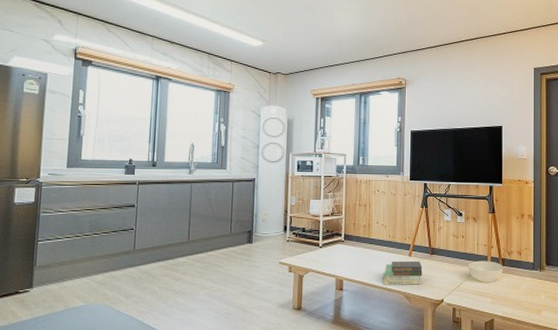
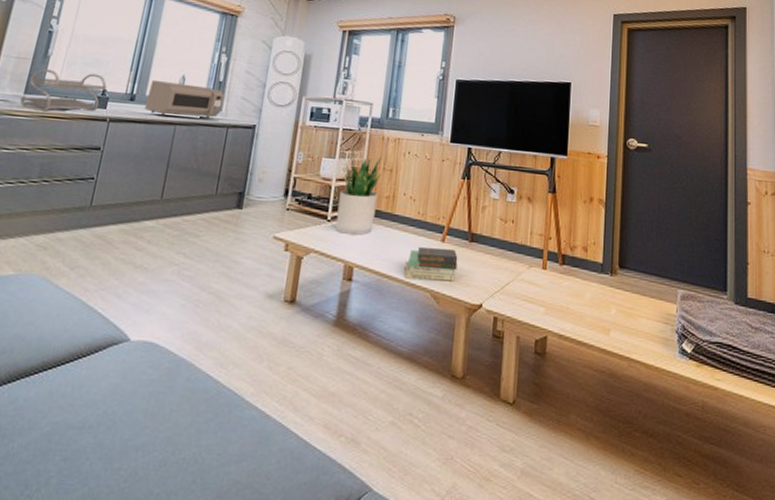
dish rack: none [64,146,132,180] -> present [19,68,107,111]
microwave: none [165,148,228,177] -> present [144,79,225,119]
planter: none [326,196,358,257] -> present [335,157,382,236]
bowl: present [468,261,504,282] -> none [516,255,564,286]

